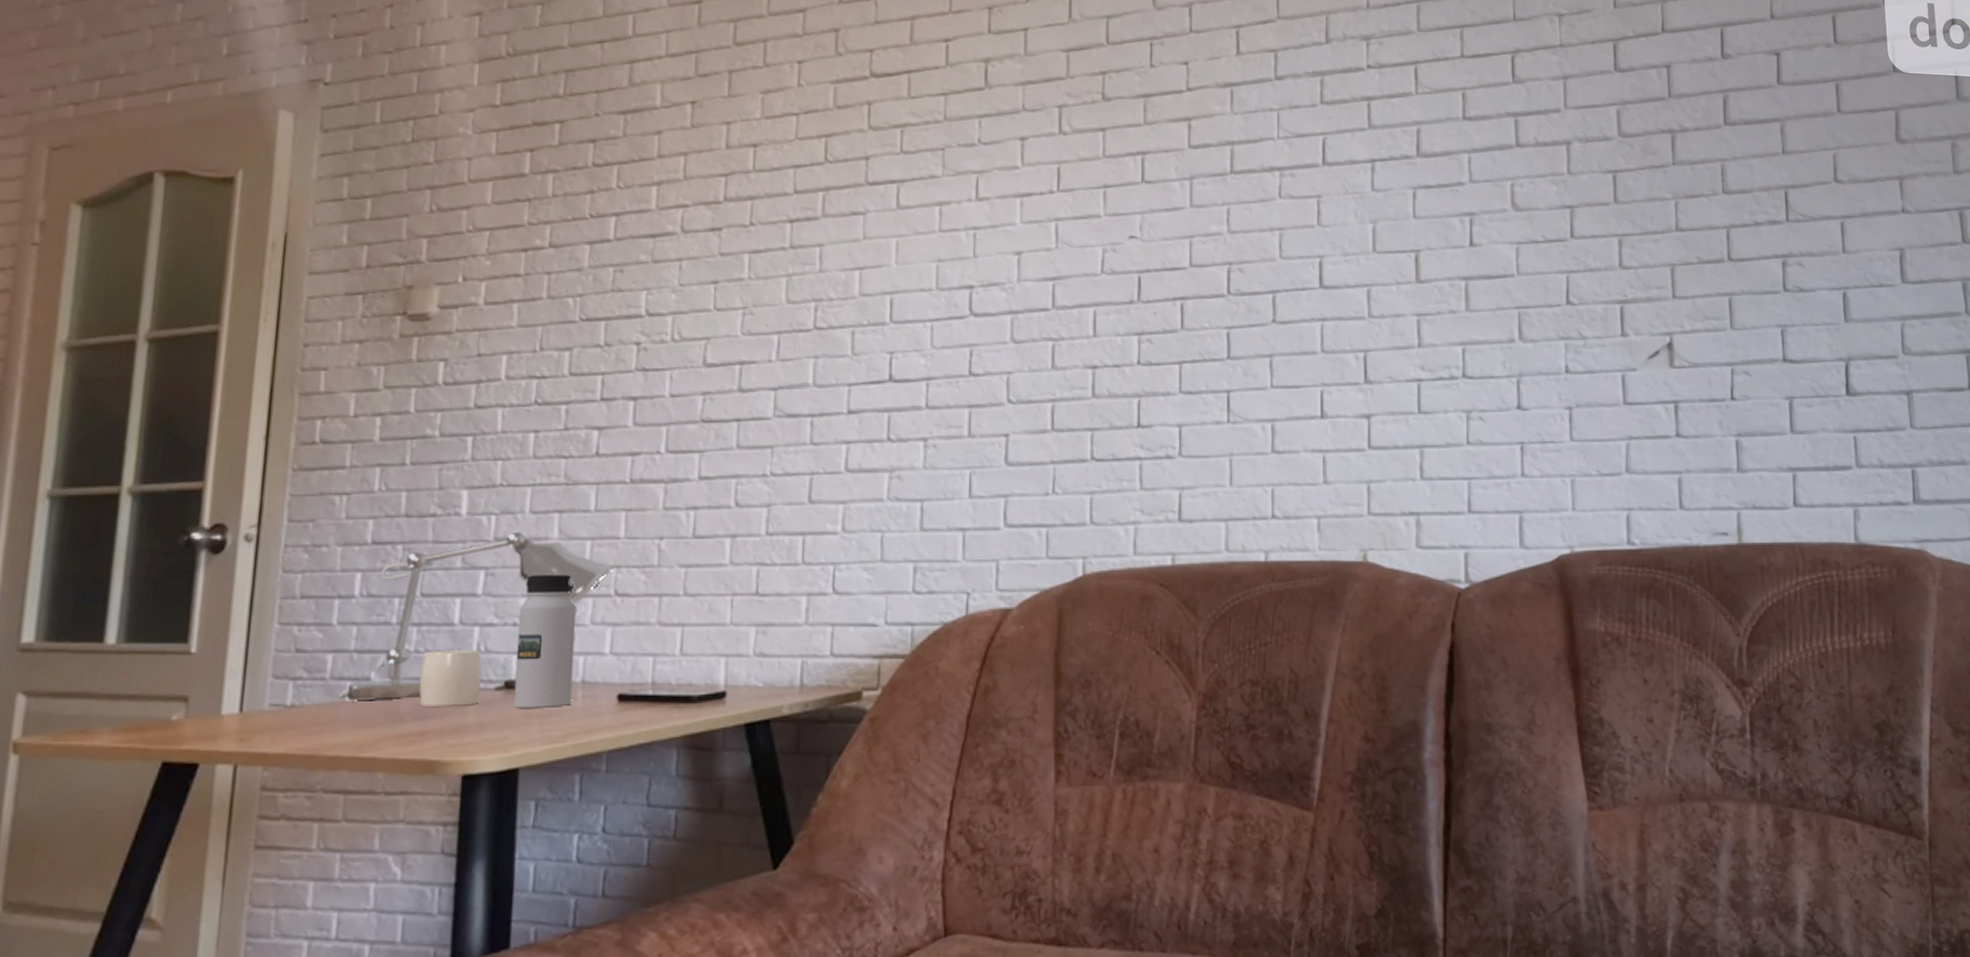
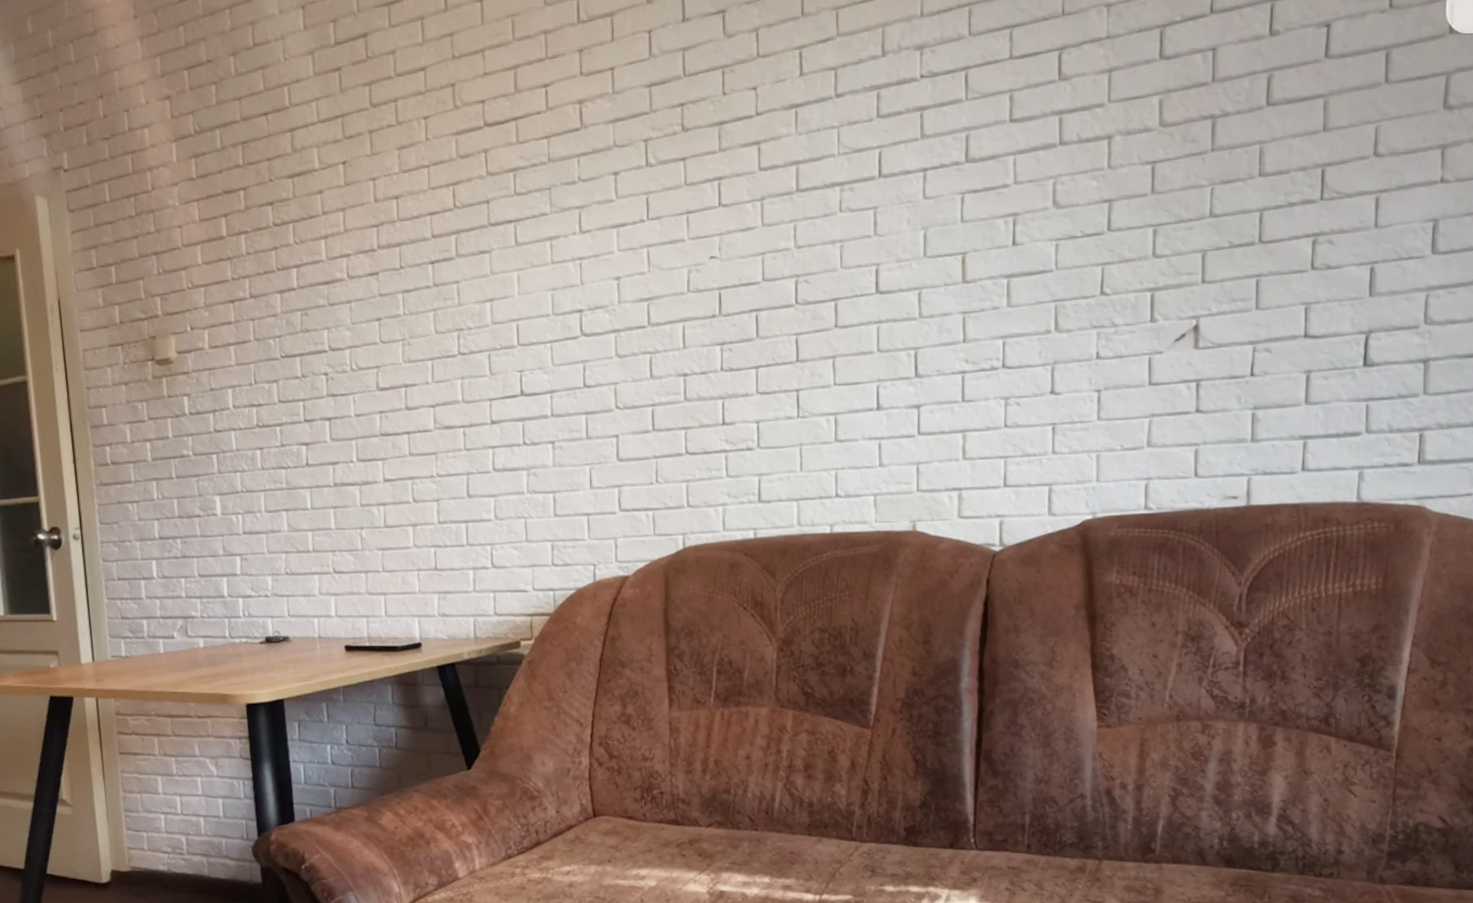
desk lamp: present [339,531,613,701] -> none [155,526,330,653]
mug: present [419,650,483,708] -> none [206,615,250,657]
water bottle: present [514,573,577,708] -> none [268,557,313,657]

